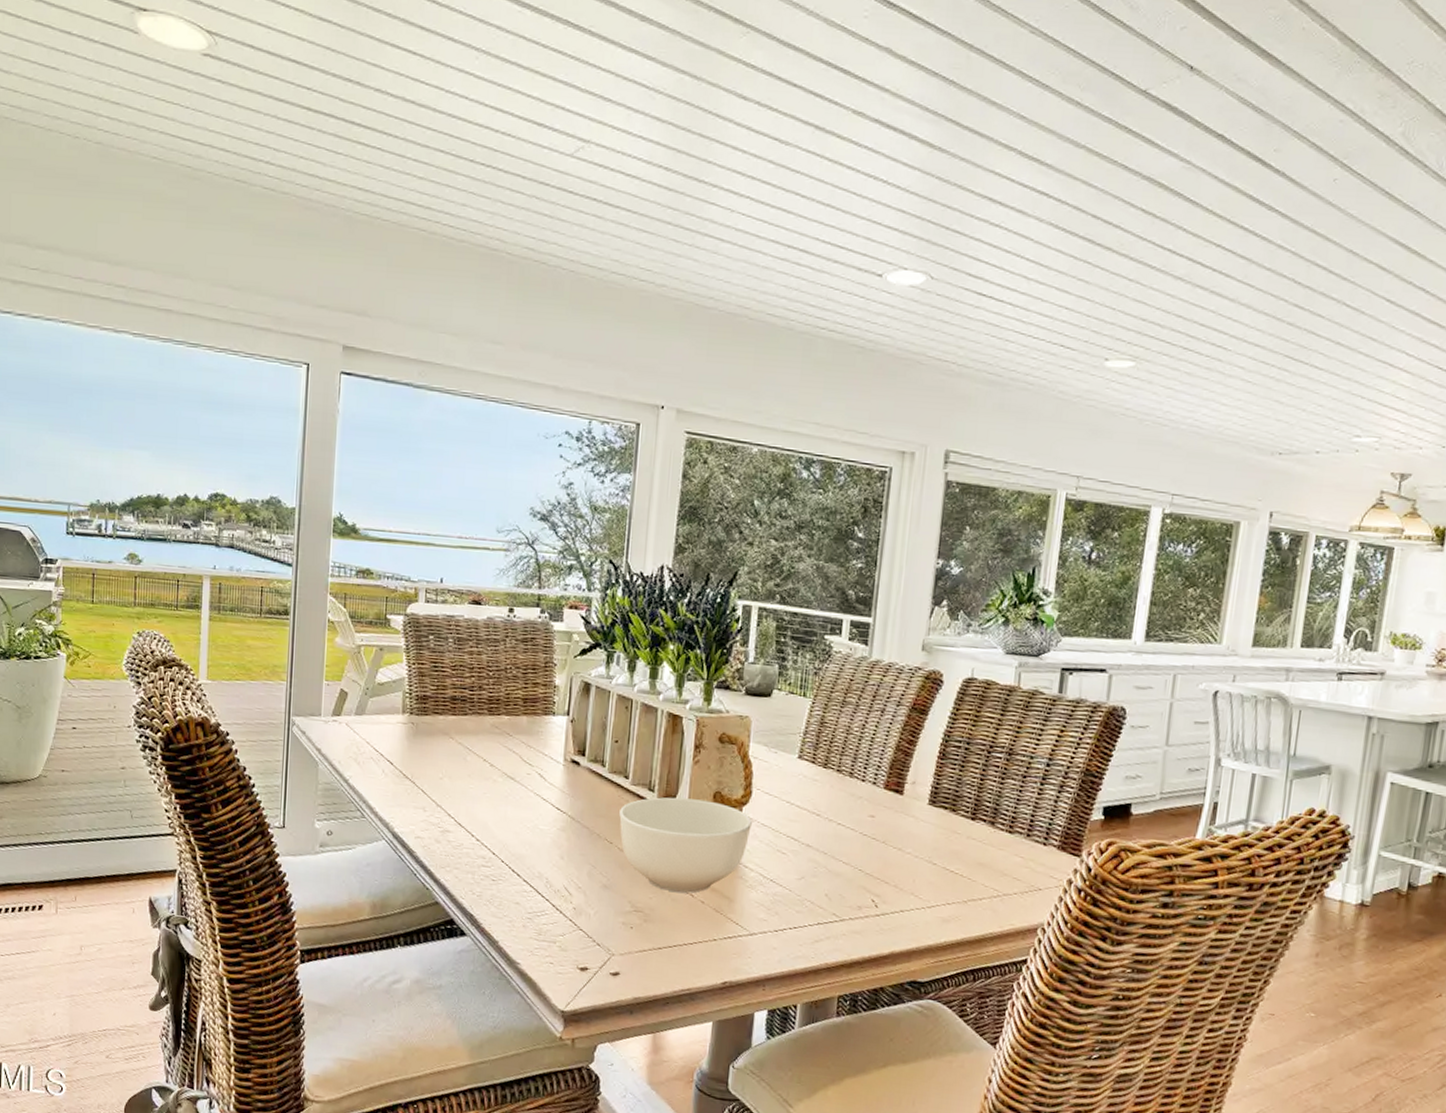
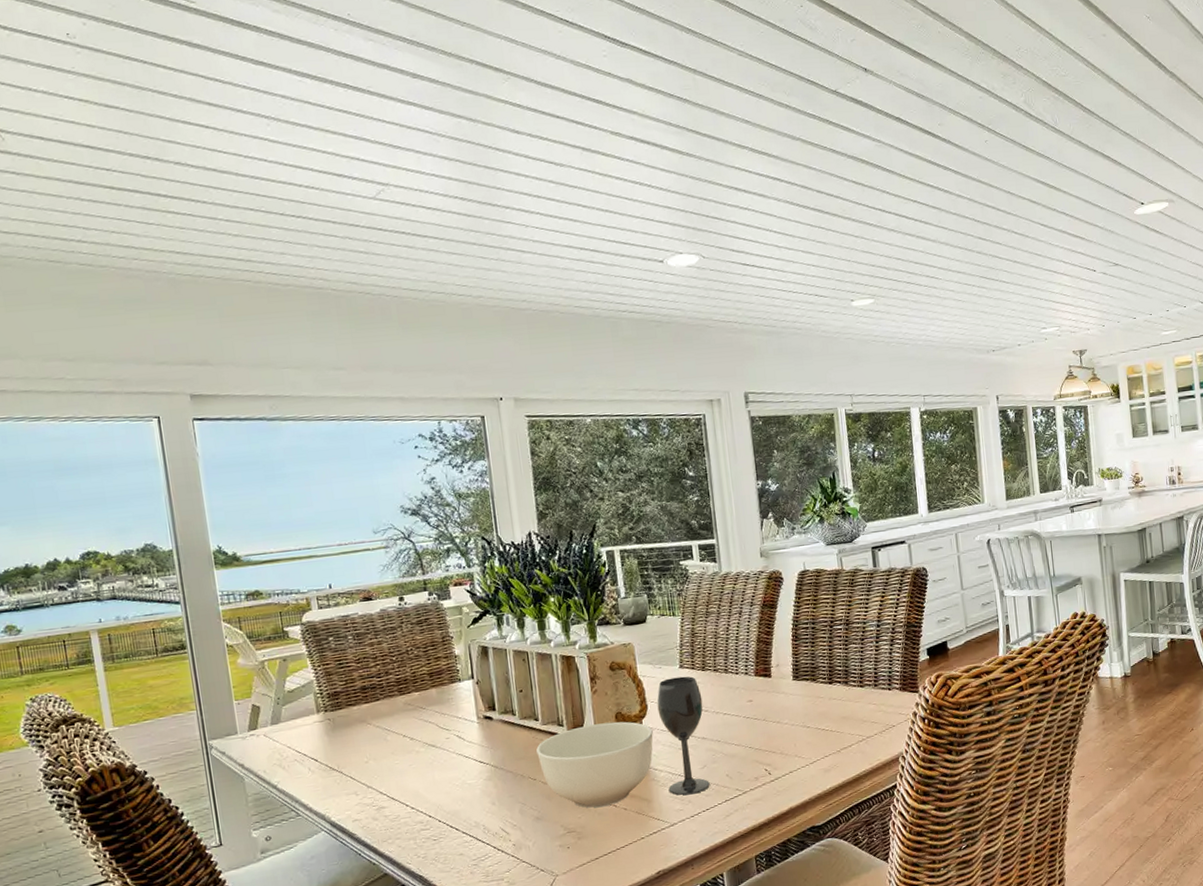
wine glass: none [755,767,817,906] -> present [657,676,710,796]

